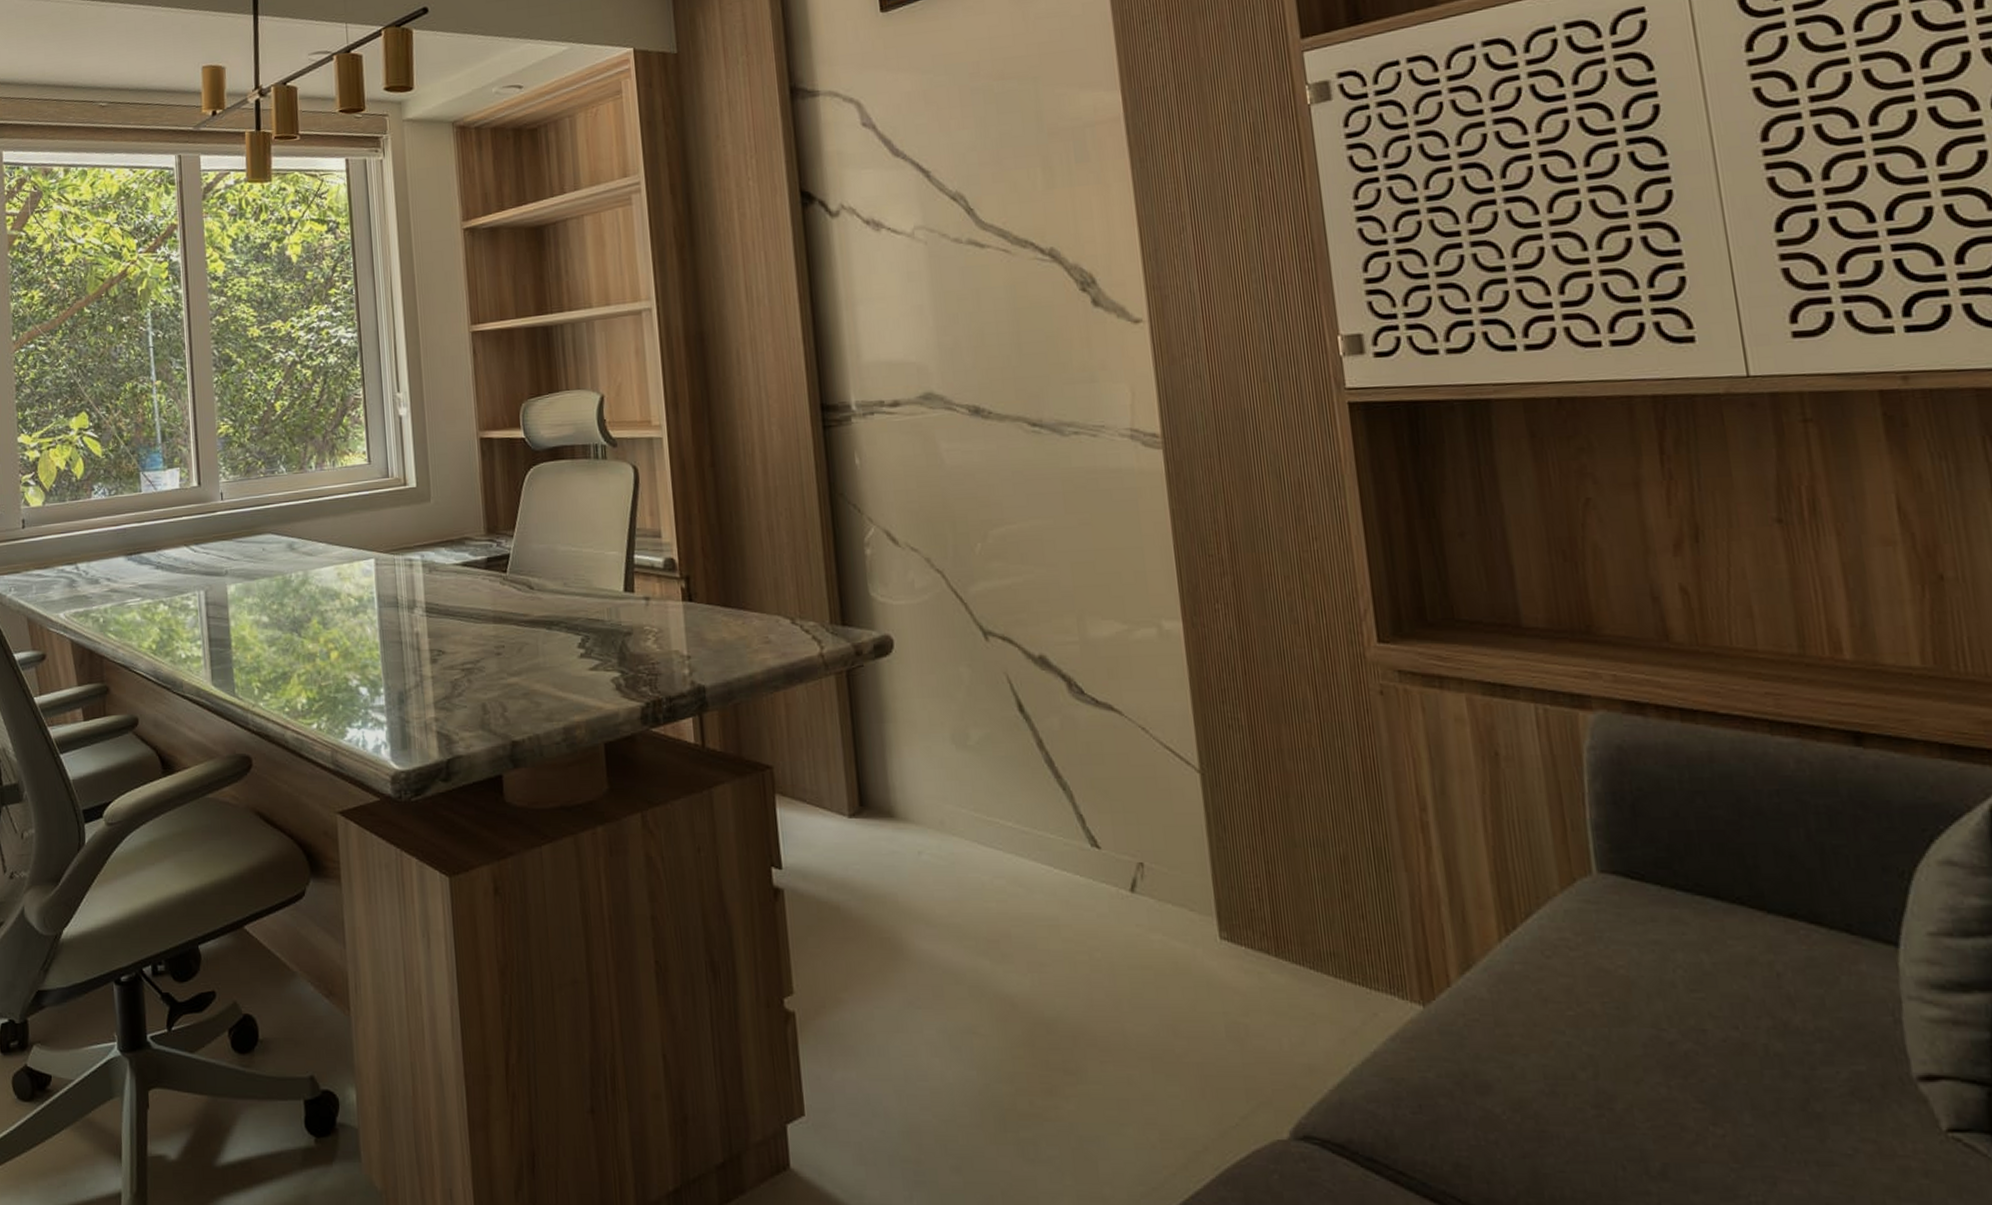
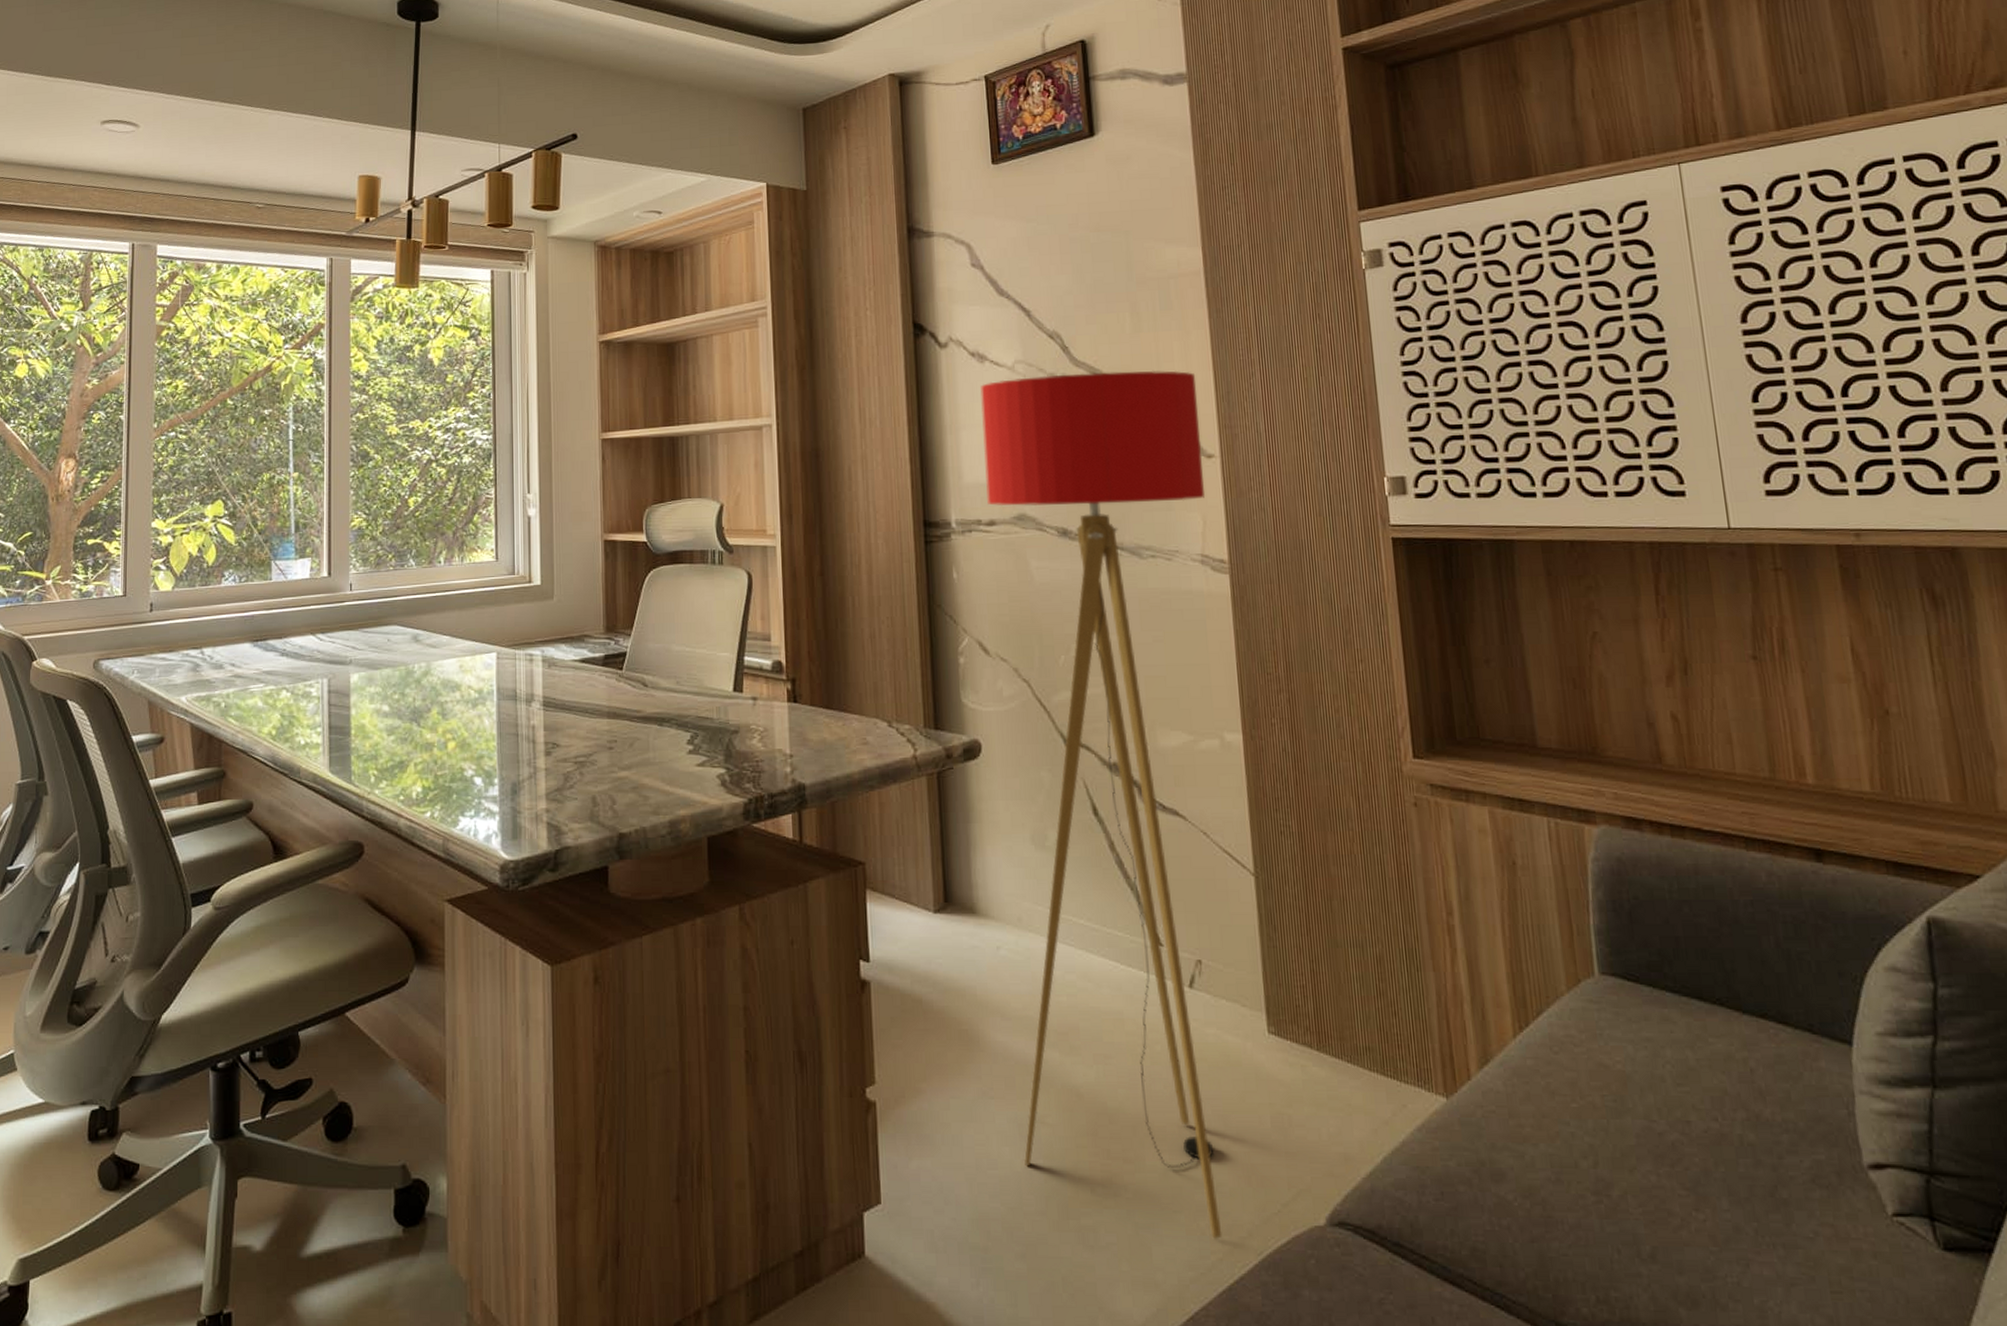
floor lamp: none [877,228,1175,1154] -> present [980,370,1223,1240]

